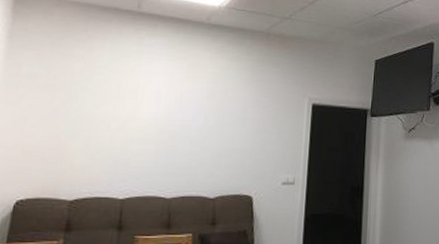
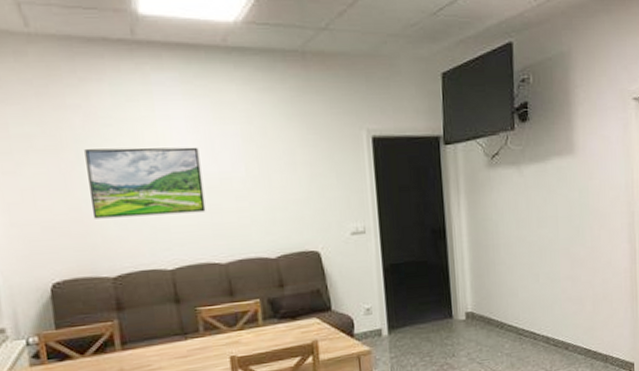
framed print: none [68,91,169,152] -> present [84,147,206,219]

